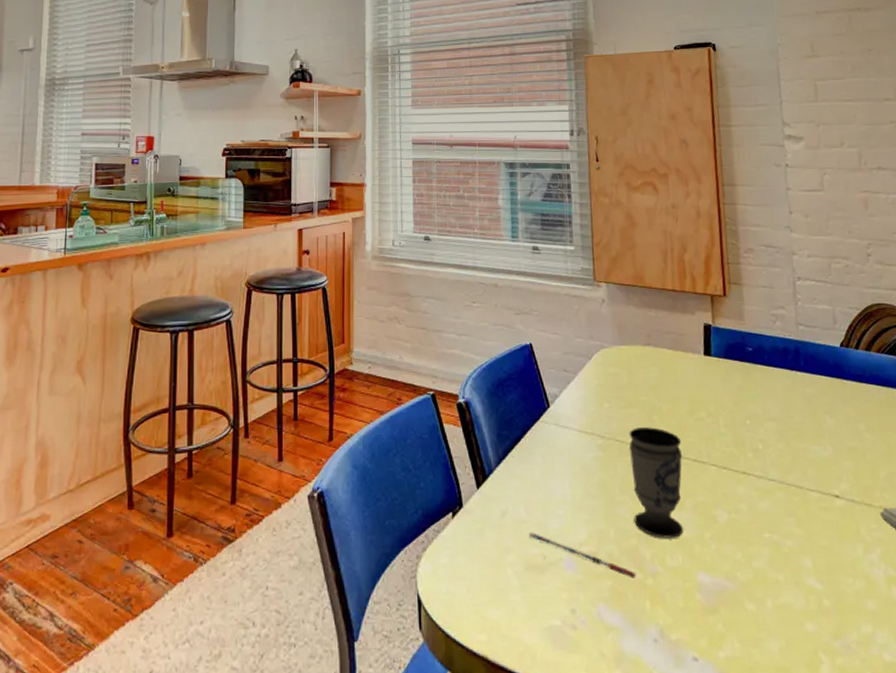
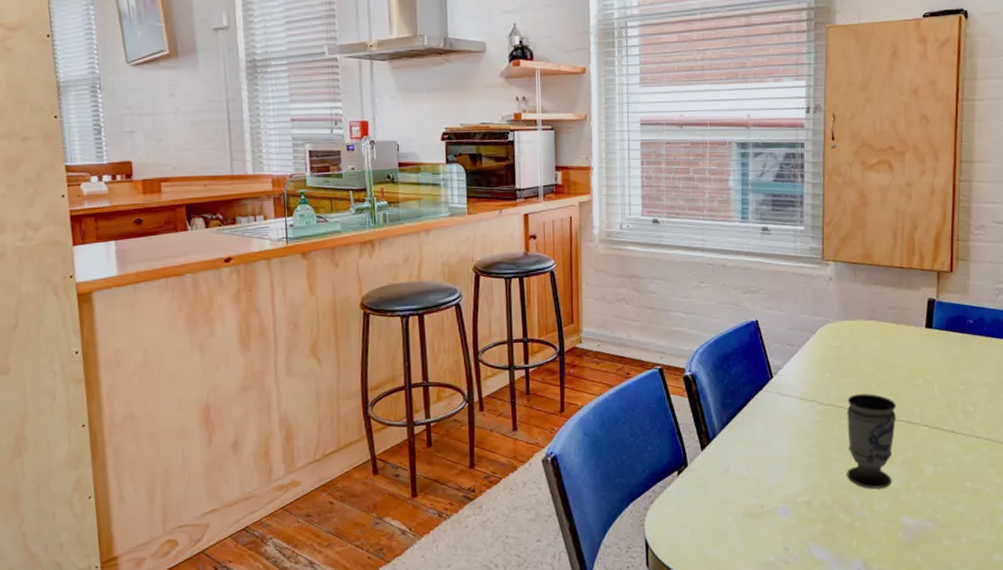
pen: present [529,532,637,579] -> none [749,486,846,522]

